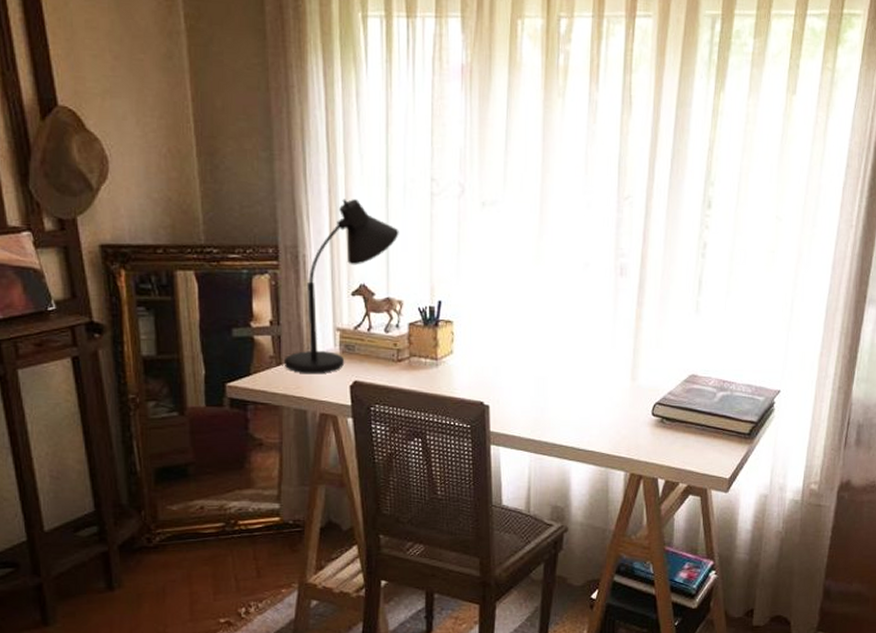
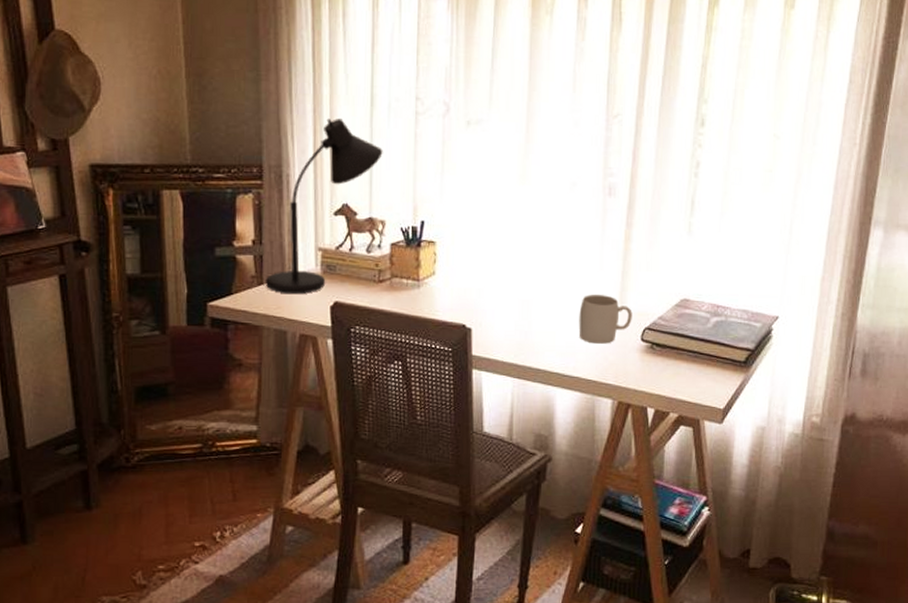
mug: none [592,372,644,419] -> present [579,295,633,344]

